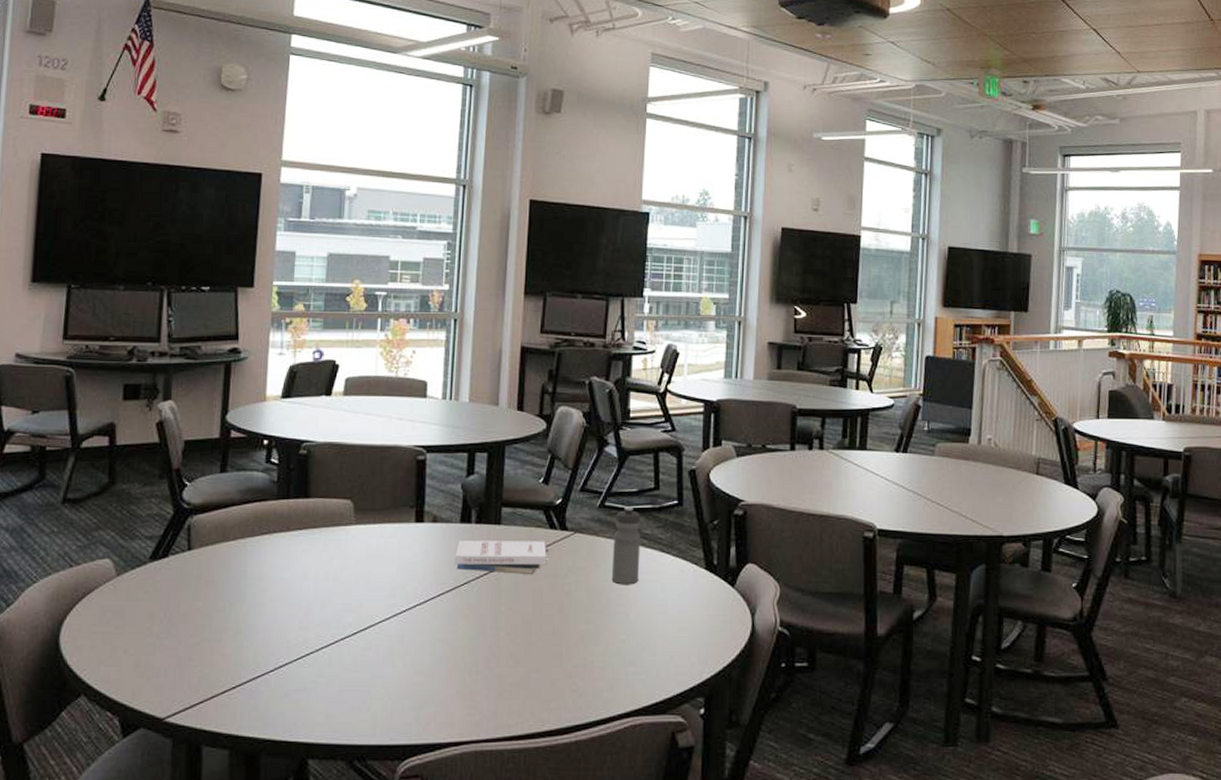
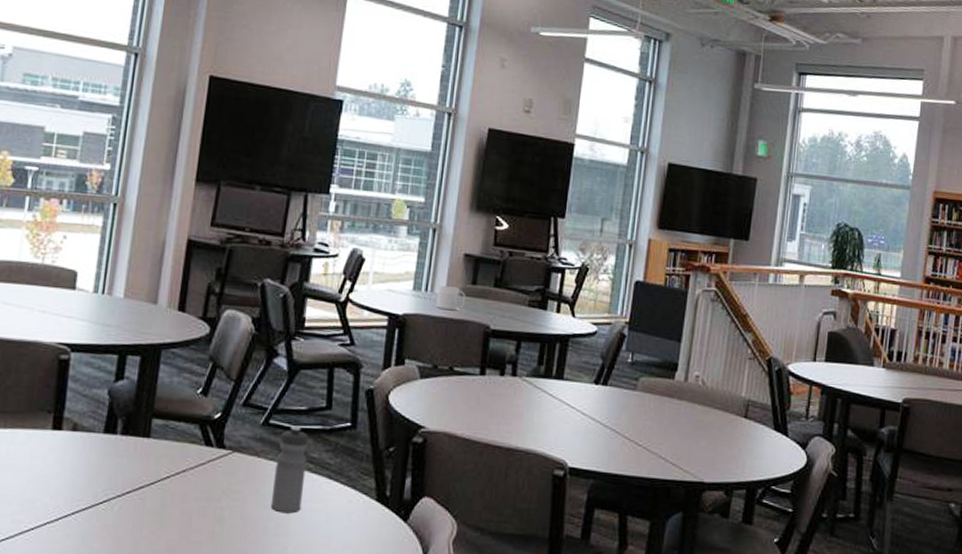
books: present [455,540,550,574] -> none [94,453,203,495]
mug: none [746,372,773,394] -> present [436,286,466,311]

